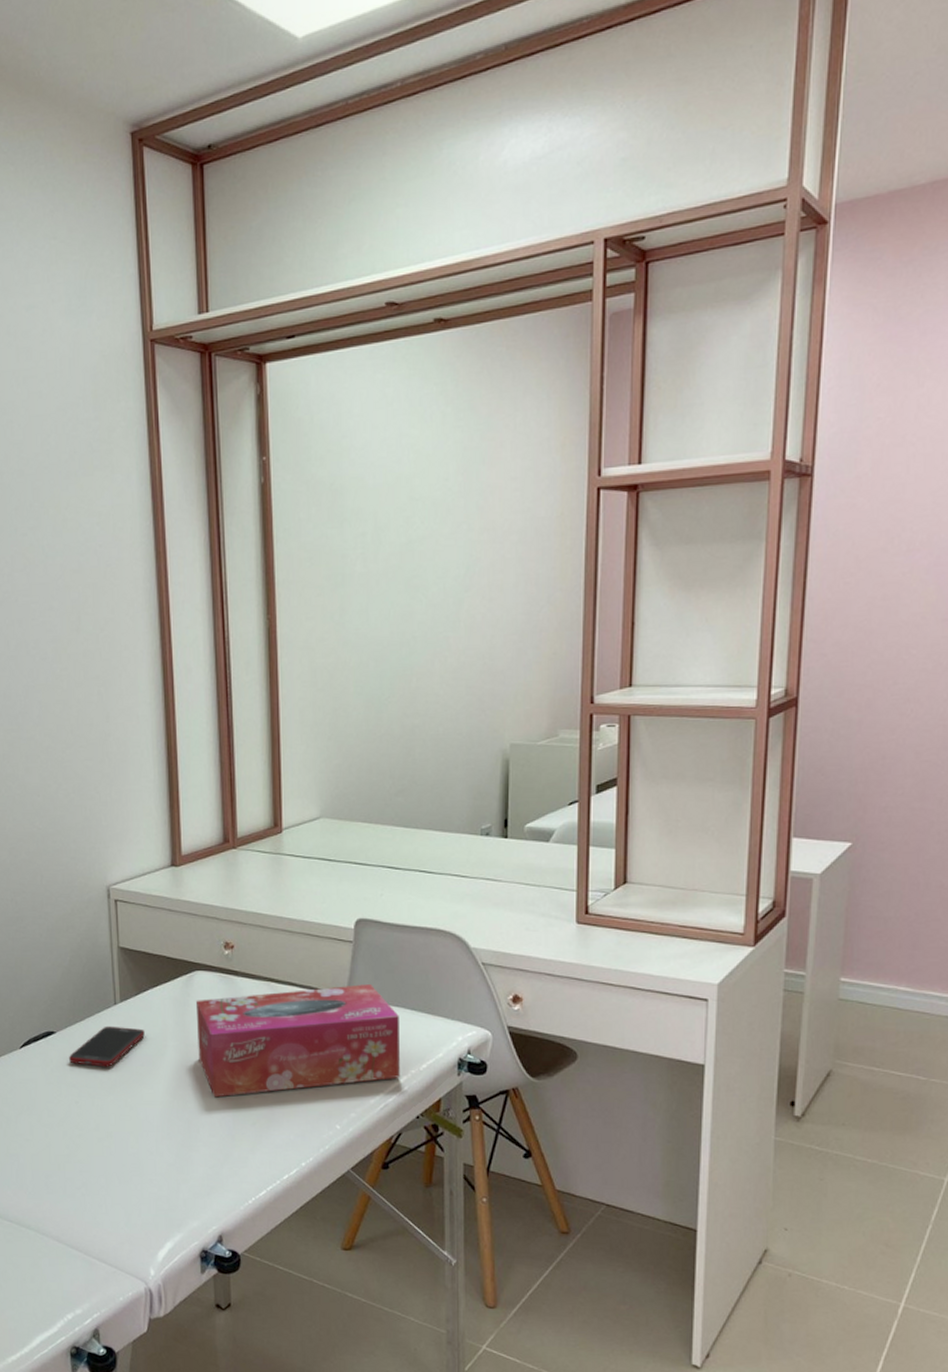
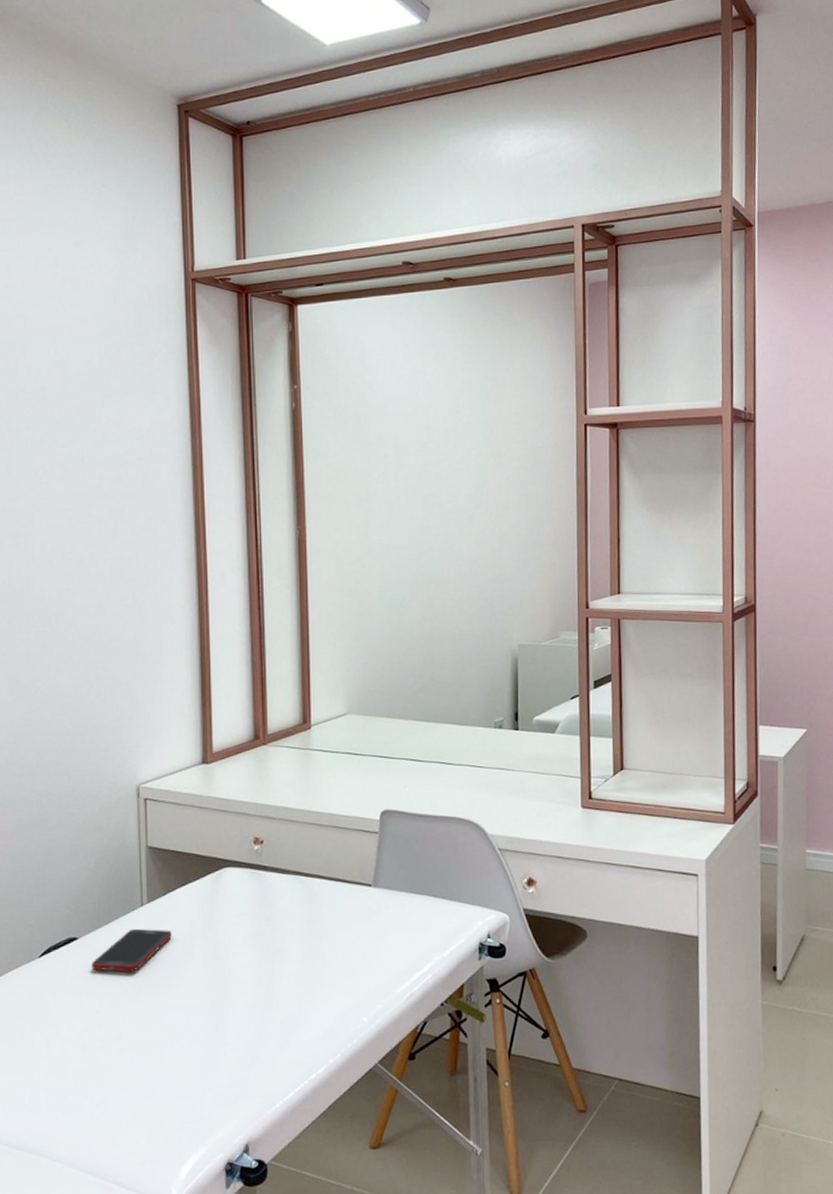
tissue box: present [195,984,400,1098] -> none [224,874,425,997]

